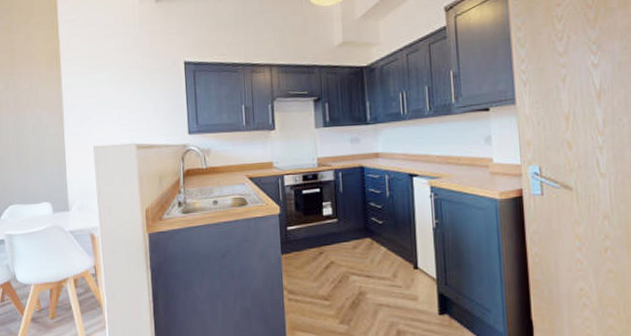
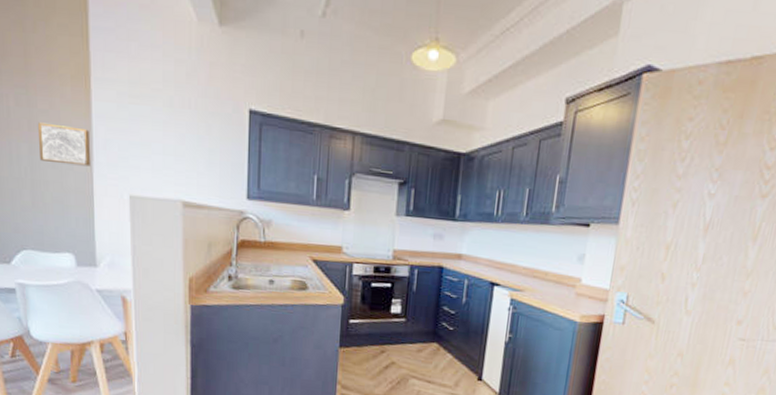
wall art: none [22,98,62,130] -> present [38,122,90,167]

